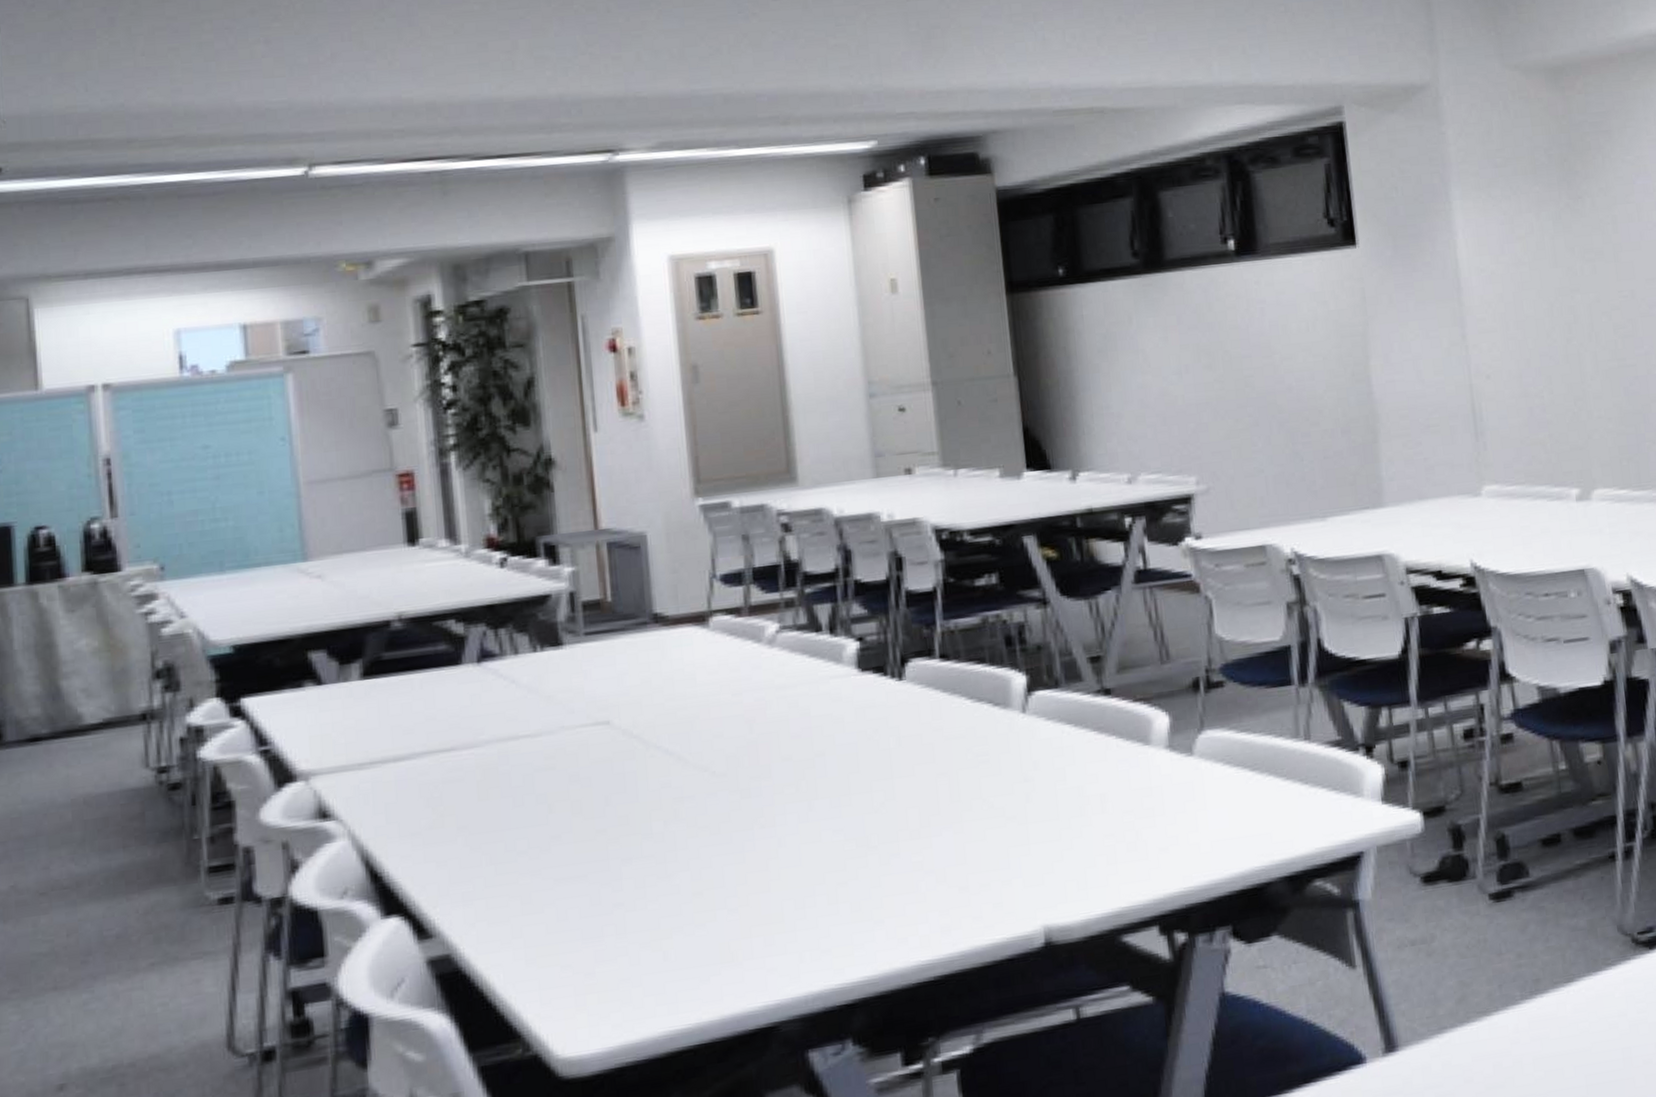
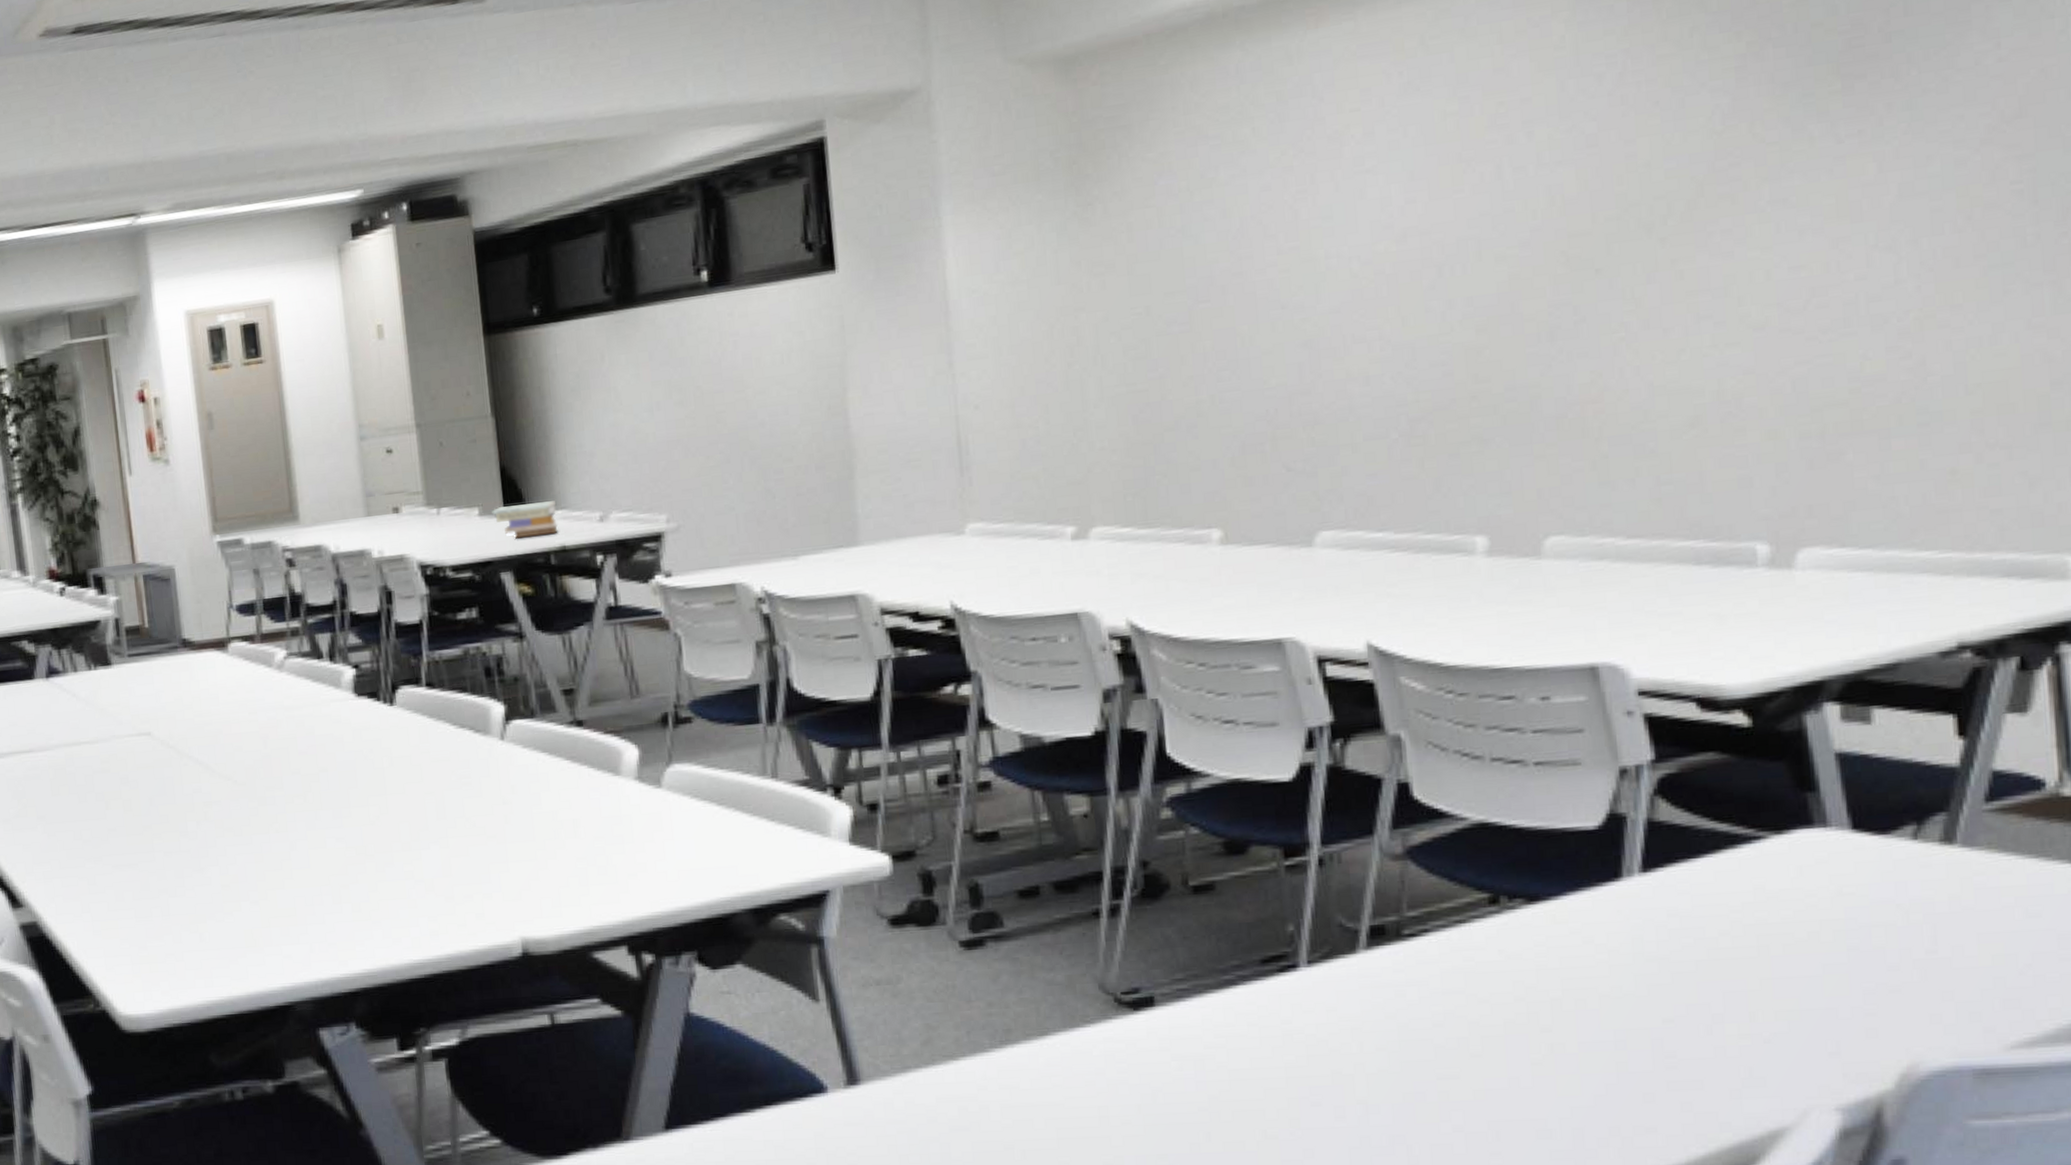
books: none [1014,462,1084,501] -> present [492,501,558,539]

